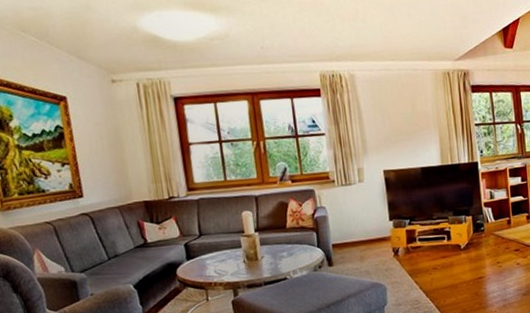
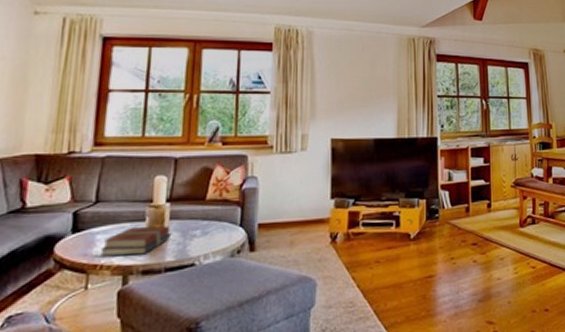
books: none [211,250,264,276] -> present [100,226,171,257]

